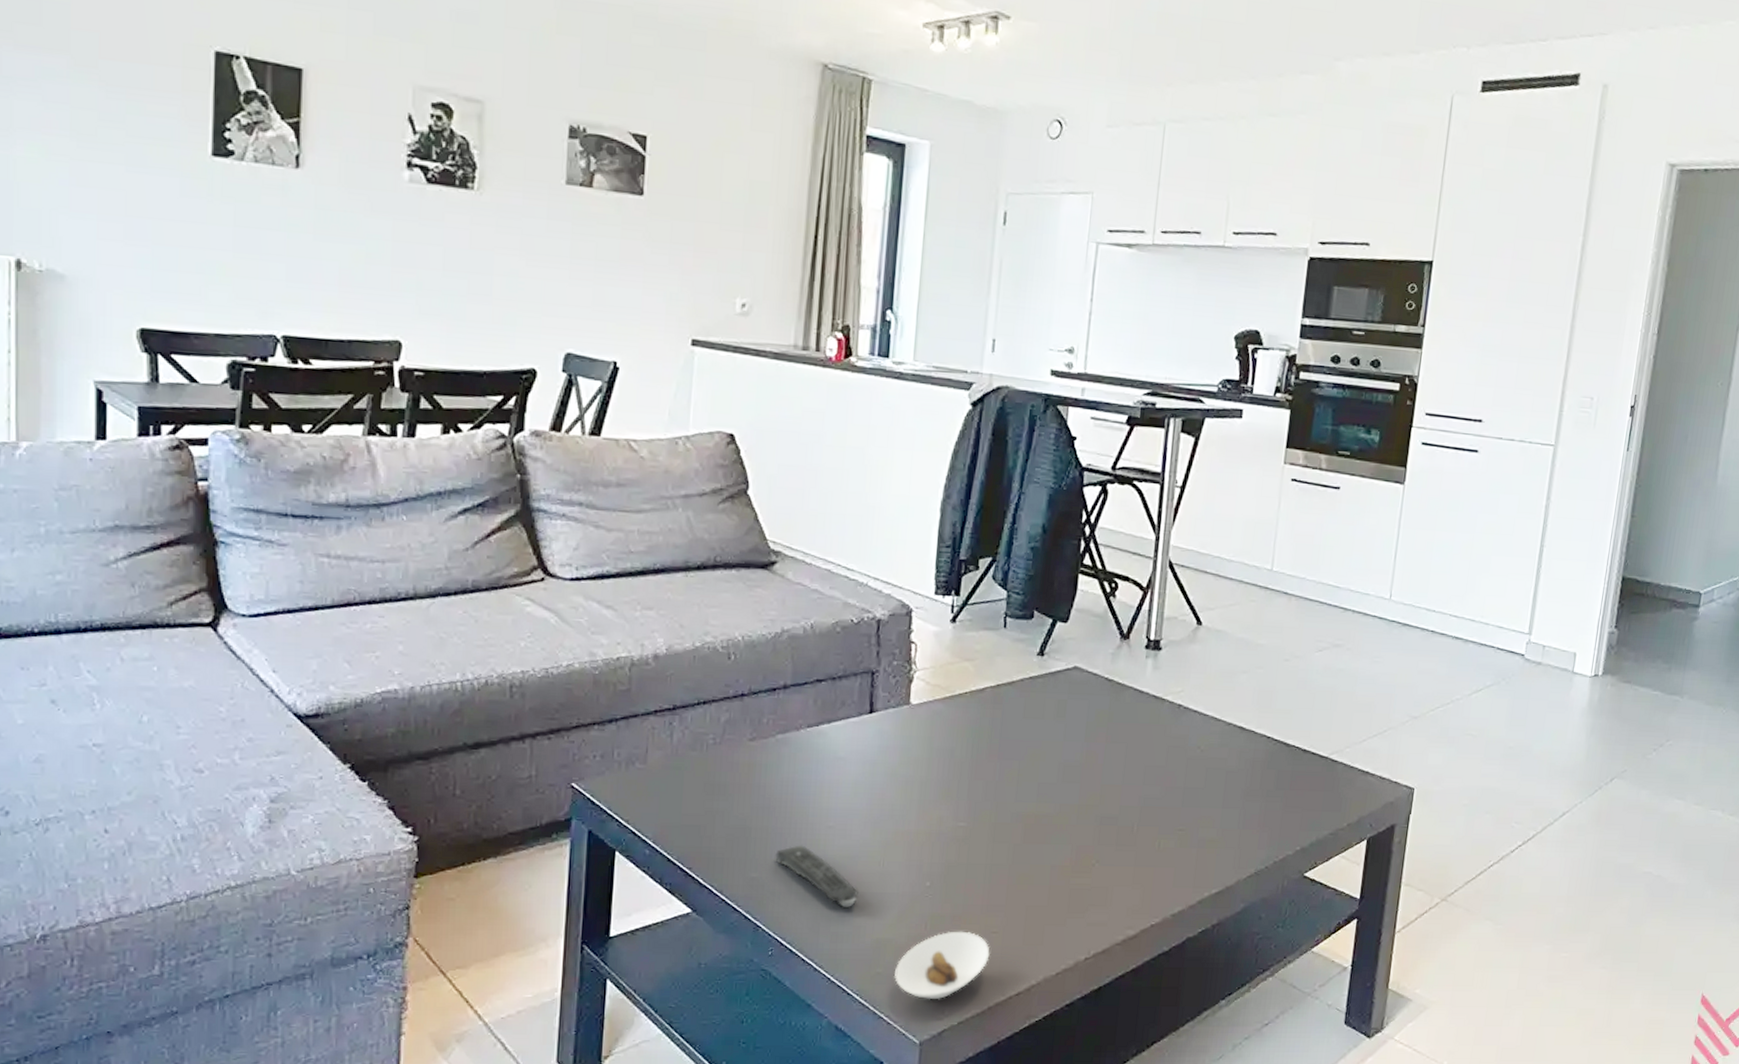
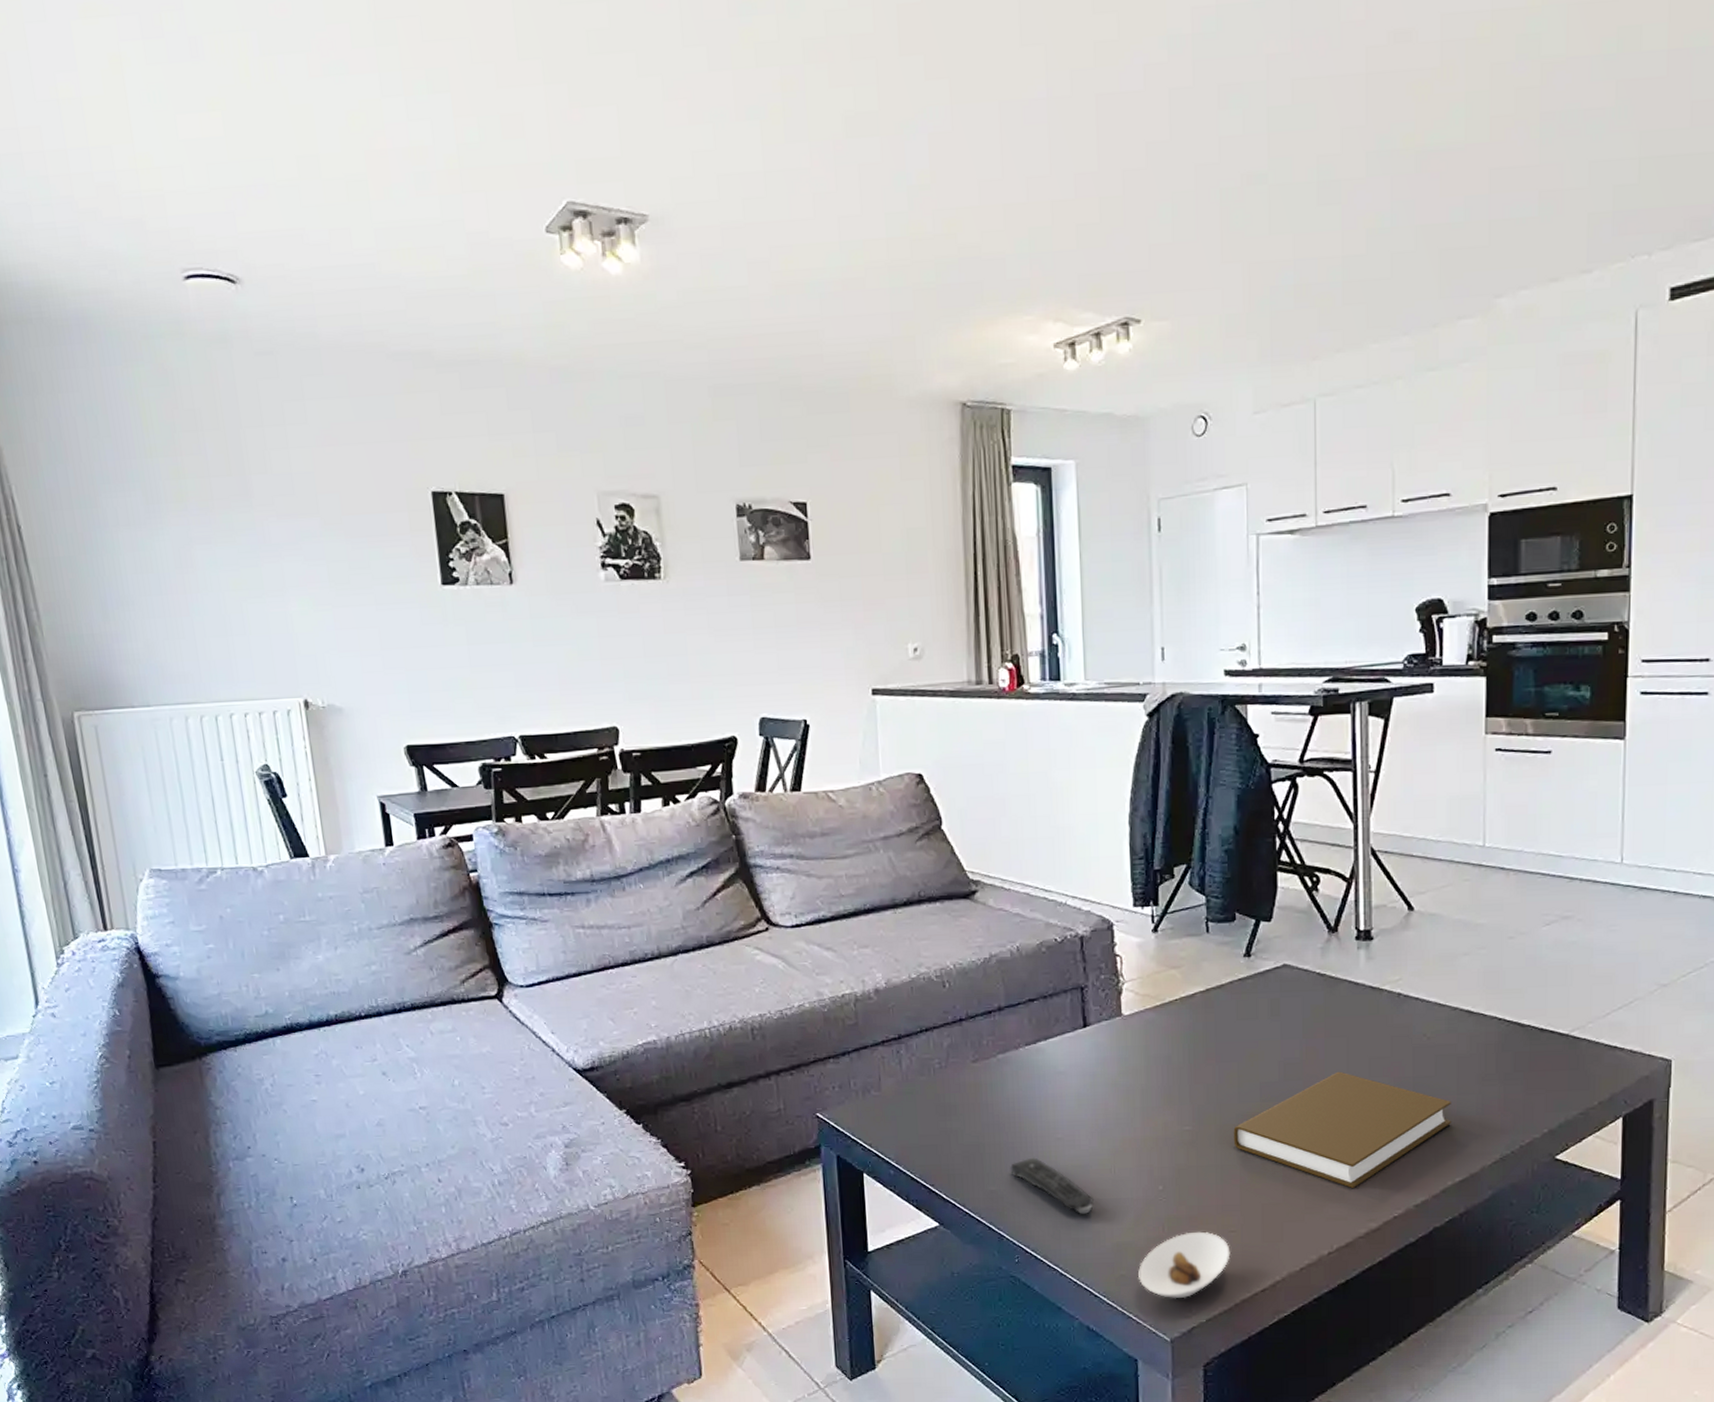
book: none [1006,777,1216,894] -> present [1233,1071,1451,1188]

